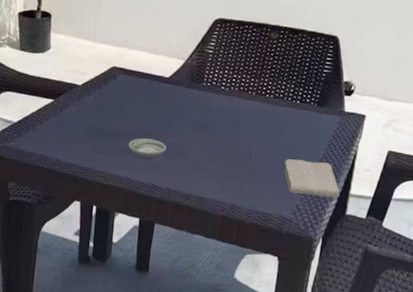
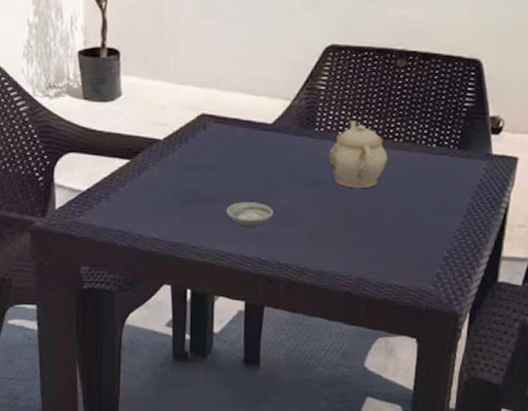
teapot: none [212,78,261,133] -> present [328,120,388,189]
washcloth: present [284,159,340,198] -> none [420,217,489,262]

